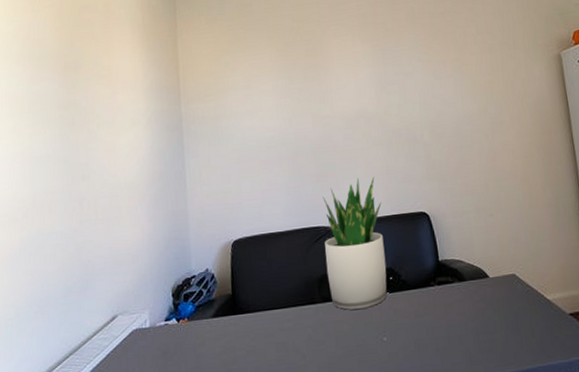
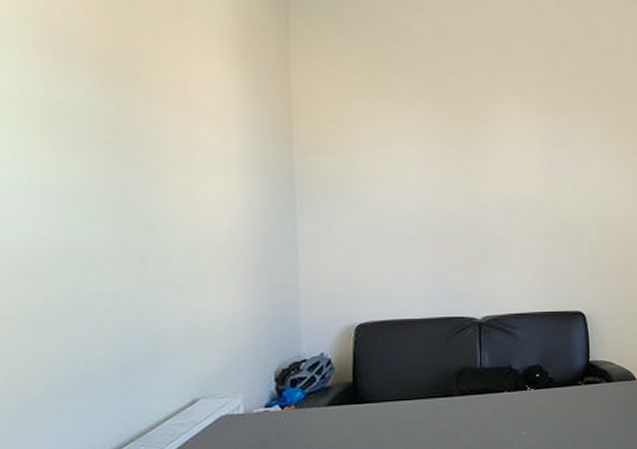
planter: present [322,176,387,311] -> none [467,269,536,405]

